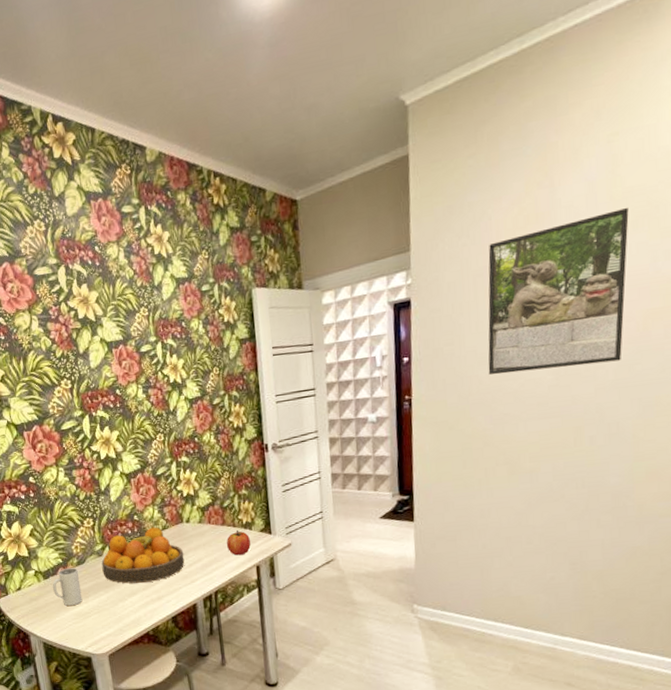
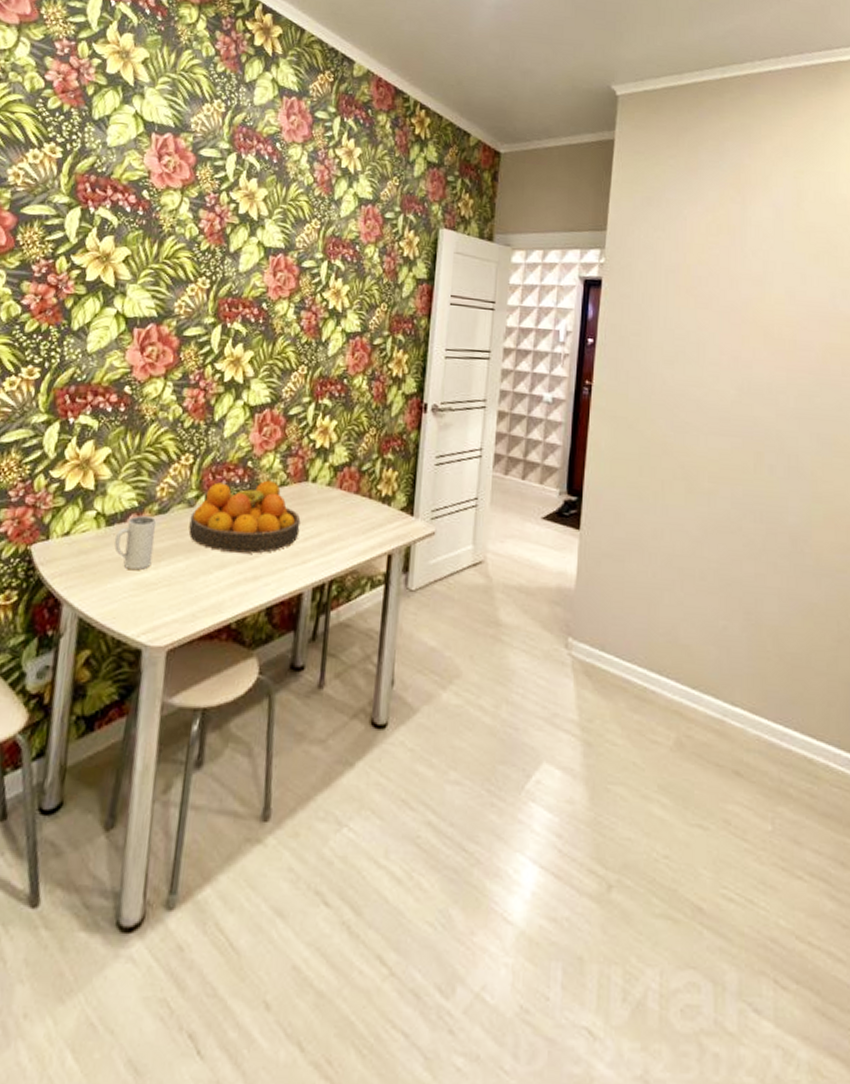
apple: present [226,529,251,556] -> none [355,502,386,537]
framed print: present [488,207,629,375] -> none [673,240,811,389]

